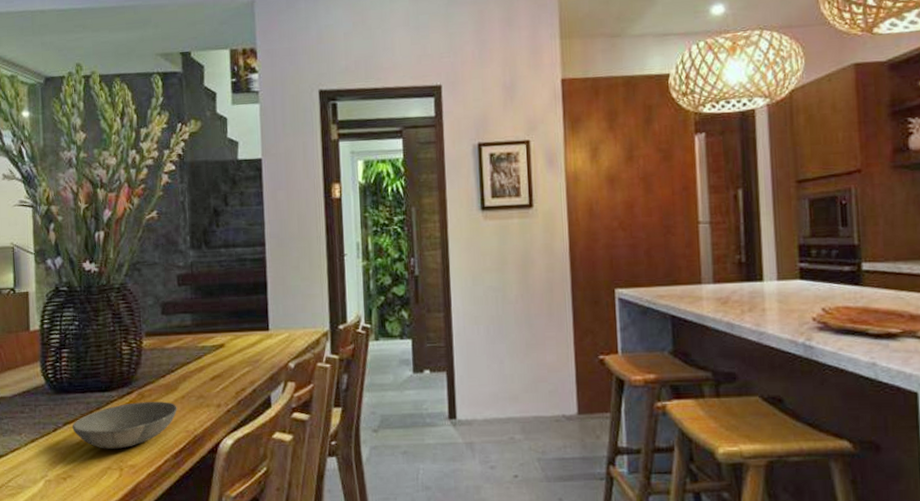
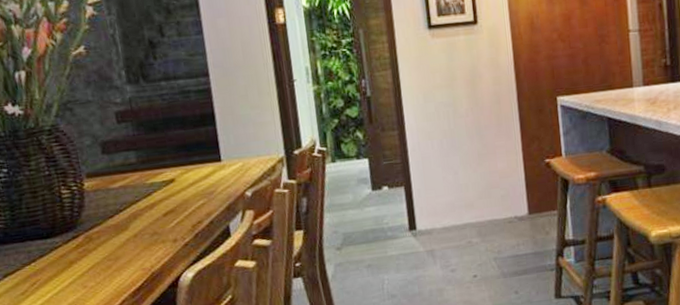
bowl: present [72,401,177,449] -> none [14,242,131,297]

